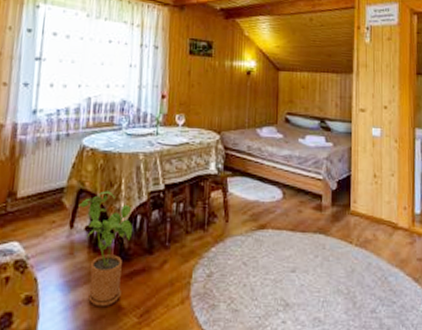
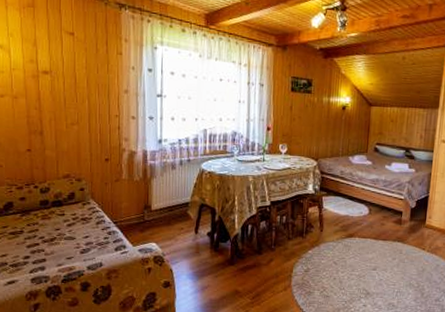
house plant: present [79,191,134,307] -> none [201,205,246,291]

